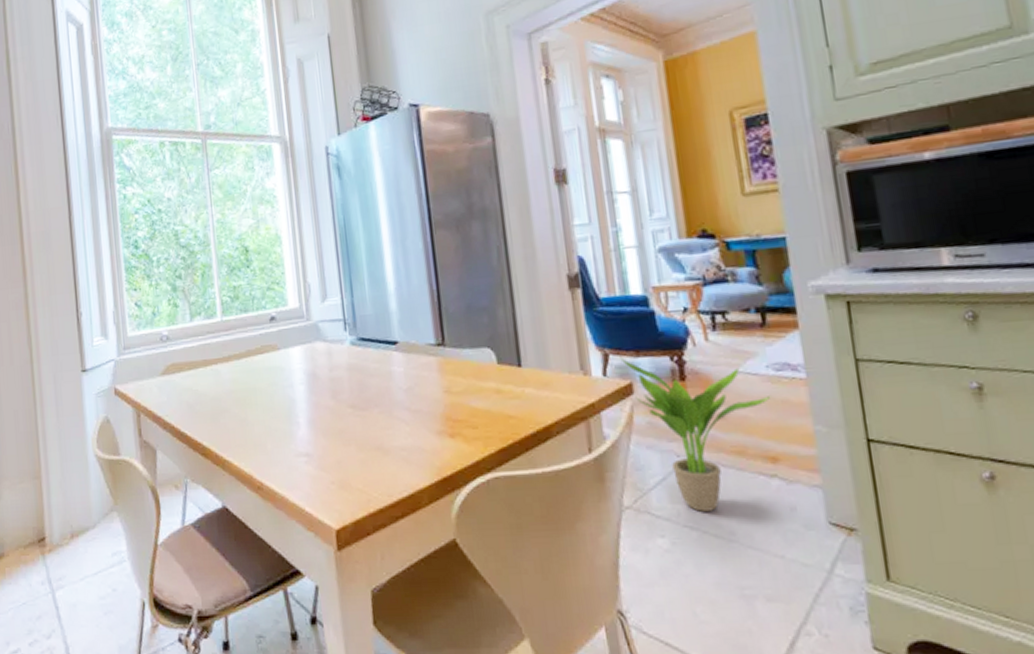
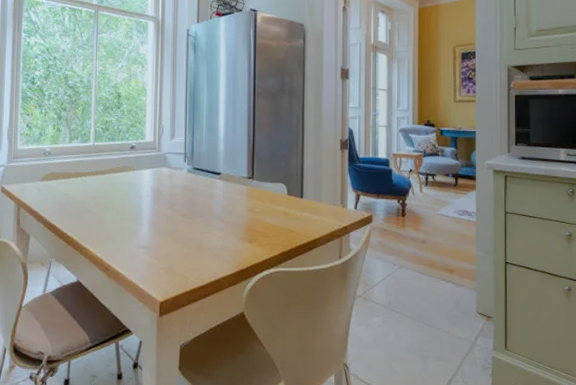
potted plant: present [618,356,771,512] -> none [366,197,454,302]

